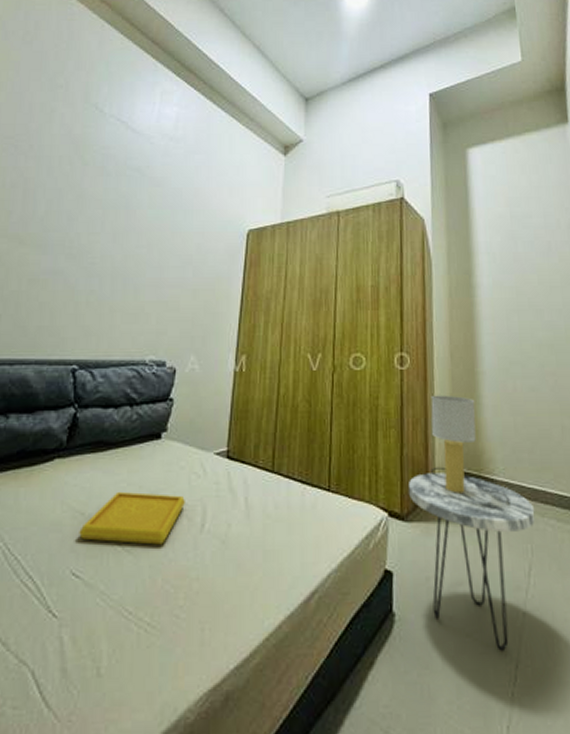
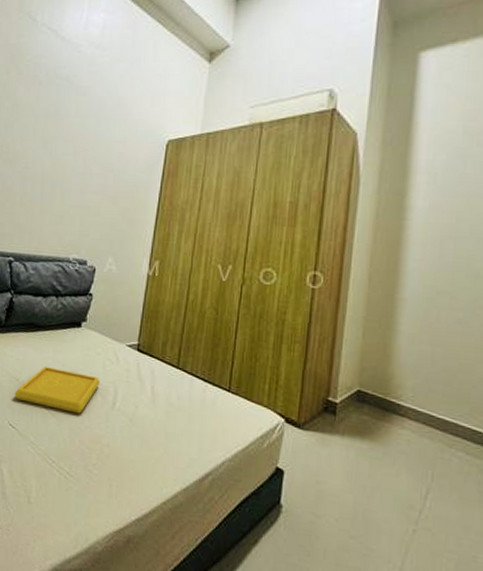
side table: present [408,473,536,651] -> none [307,388,442,558]
table lamp: present [429,395,510,505] -> none [332,316,415,431]

